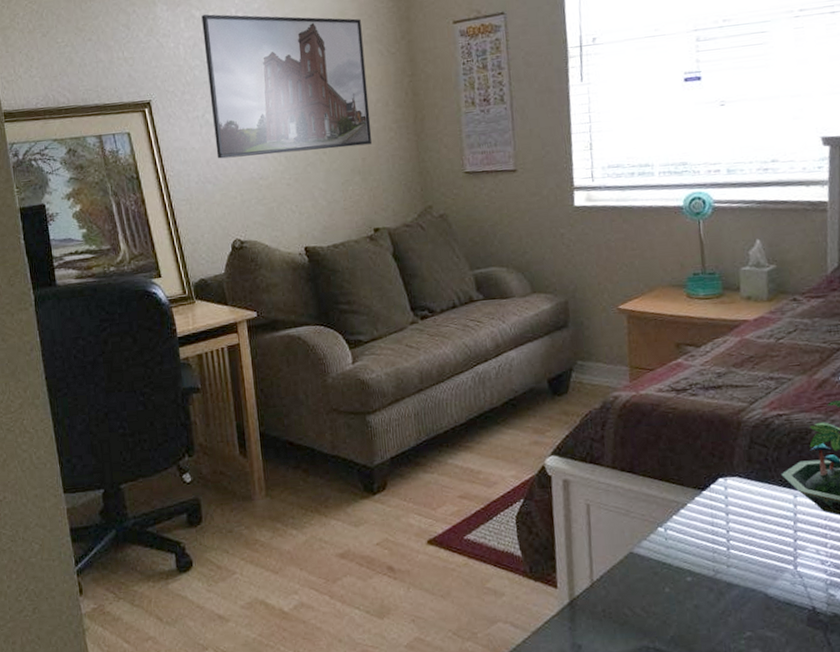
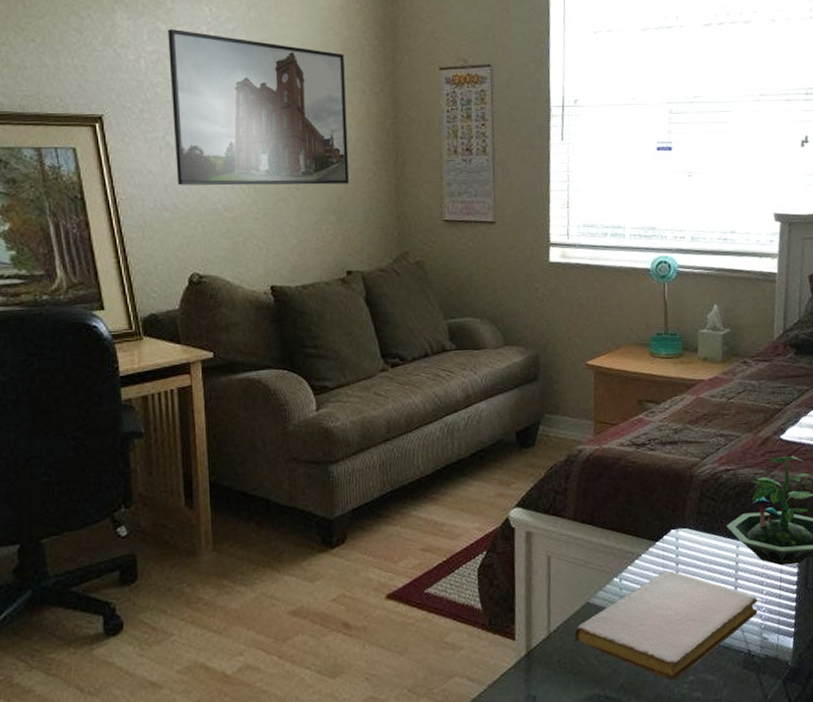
notebook: none [618,520,822,636] -> present [574,570,758,681]

